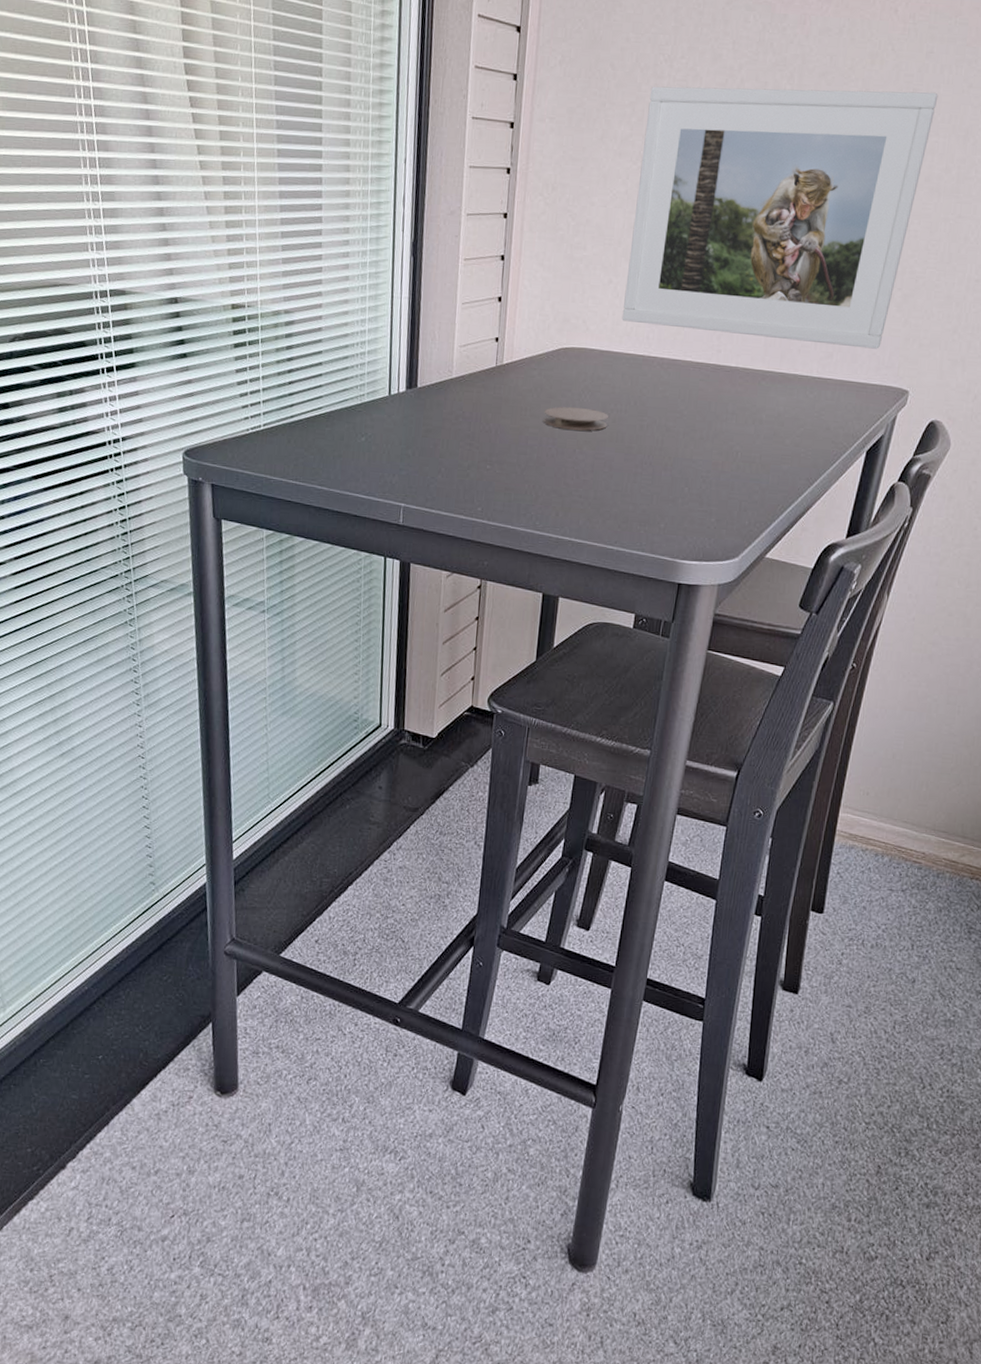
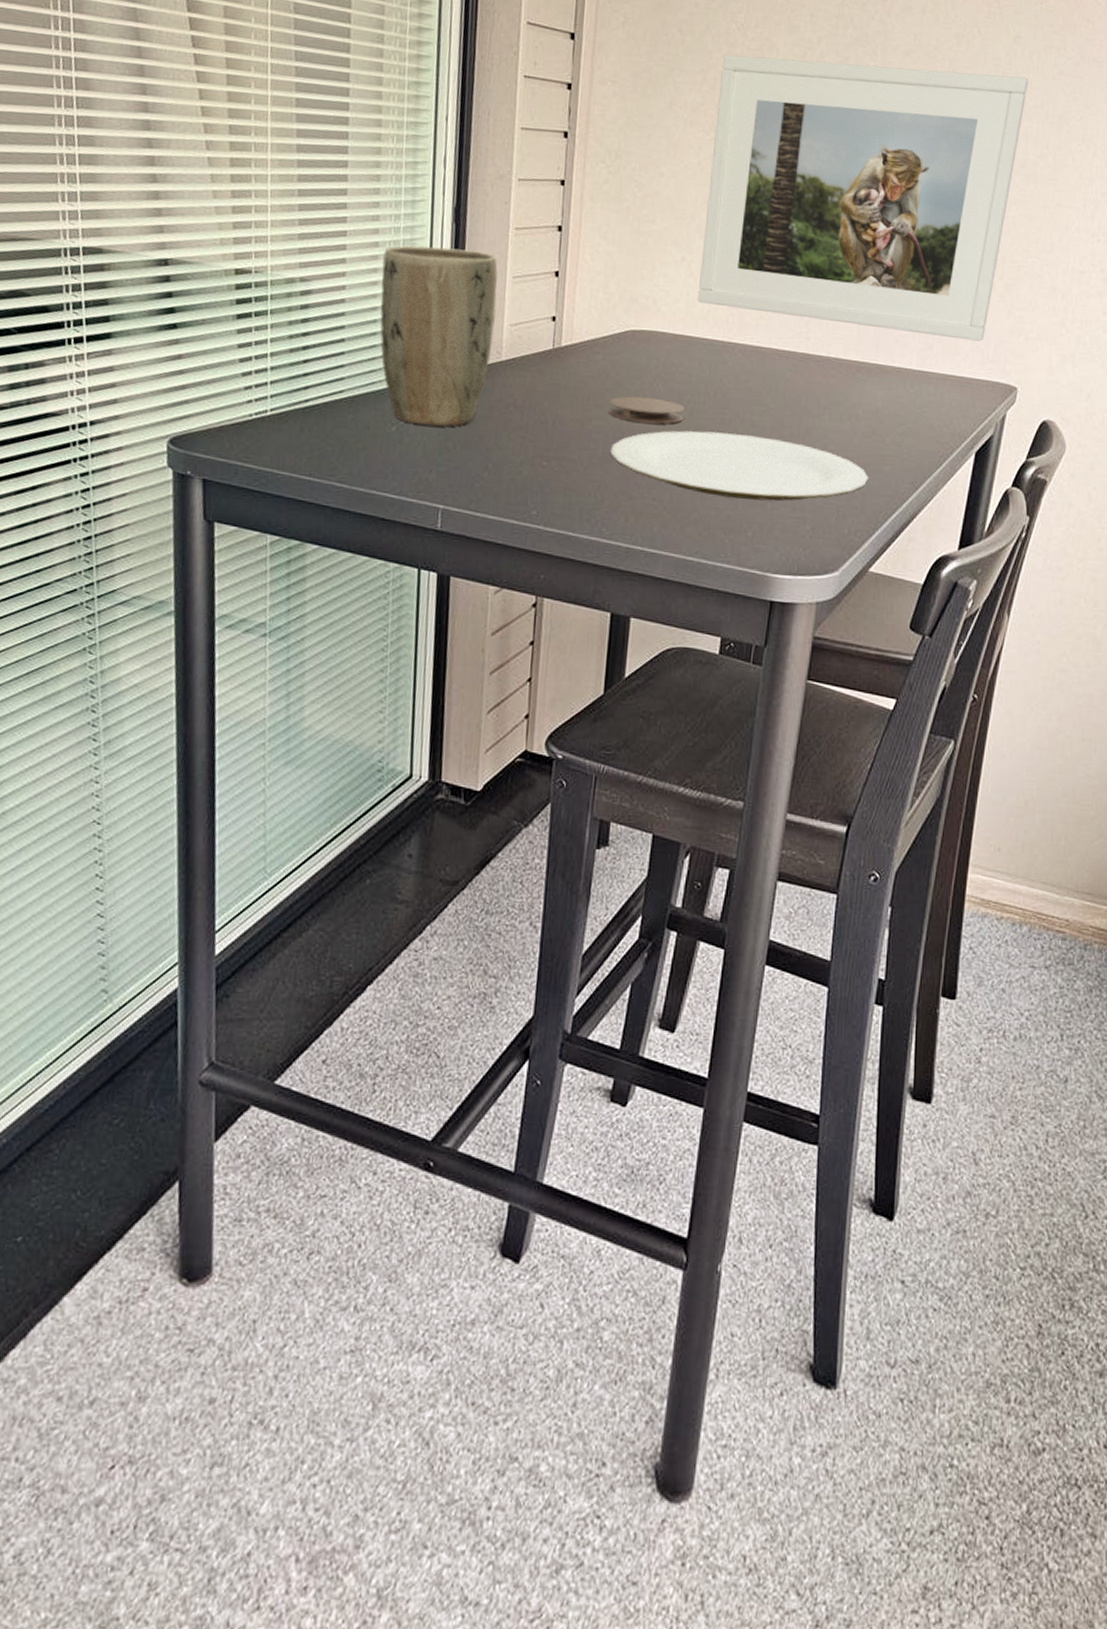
plant pot: none [351,278,449,436] -> present [380,245,498,427]
plate: none [544,436,769,497] -> present [610,430,869,501]

